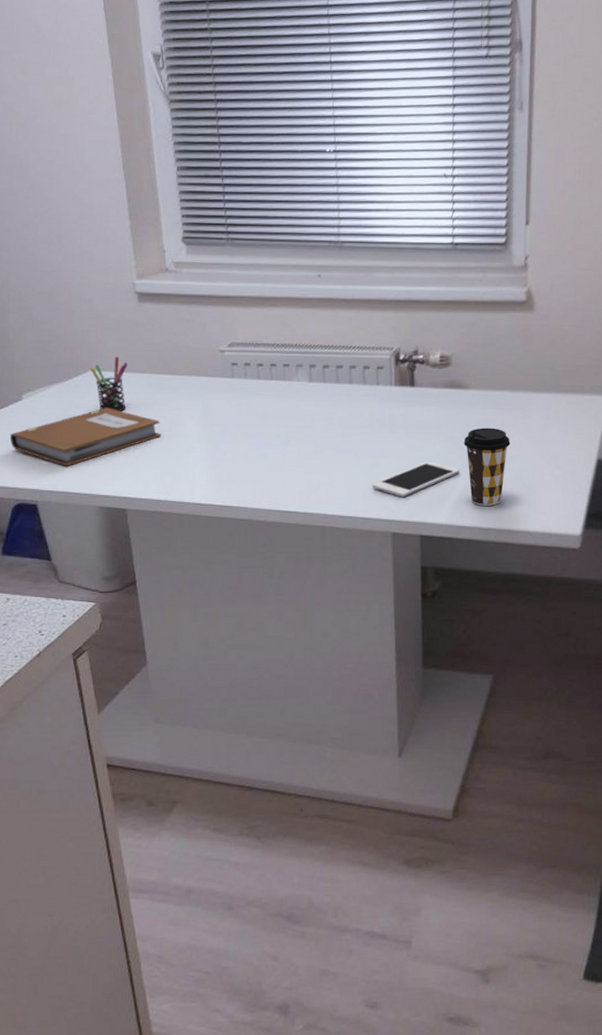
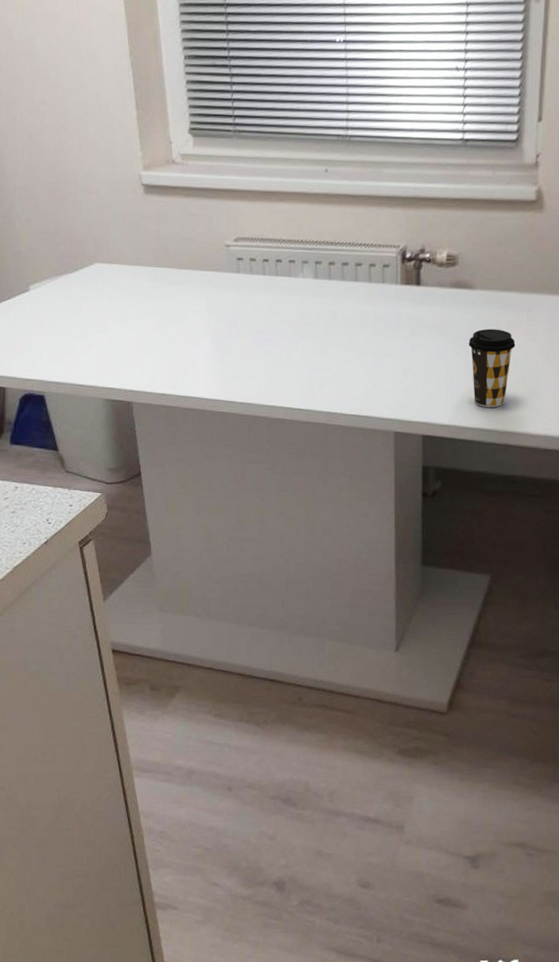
notebook: present [10,407,161,466] -> none [18,300,167,358]
pen holder: present [90,356,128,411] -> none [97,248,134,304]
cell phone: present [372,461,460,498] -> none [375,361,464,397]

